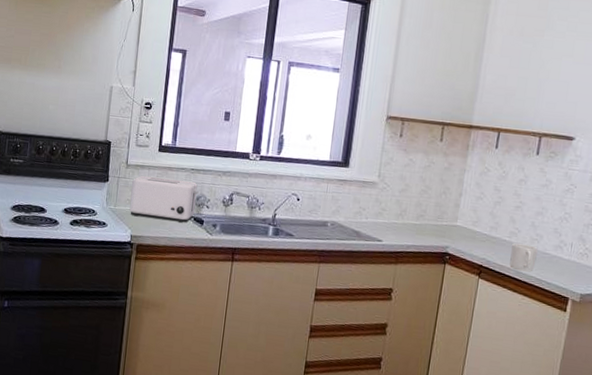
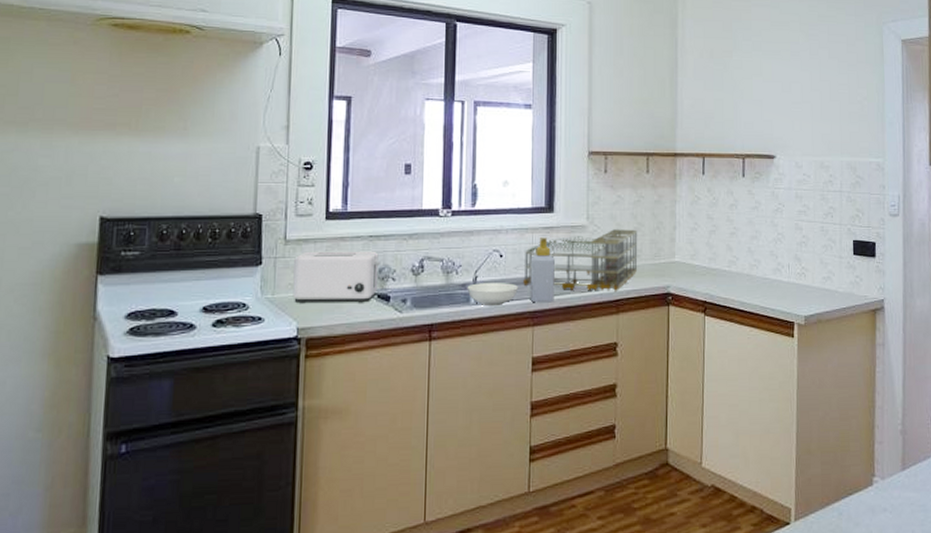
bowl: none [266,219,311,242] -> present [467,283,519,307]
dish rack: none [315,189,425,245] -> present [523,229,638,292]
soap bottle: none [319,187,345,246] -> present [530,236,555,303]
mug: present [509,243,539,272] -> none [733,272,759,301]

